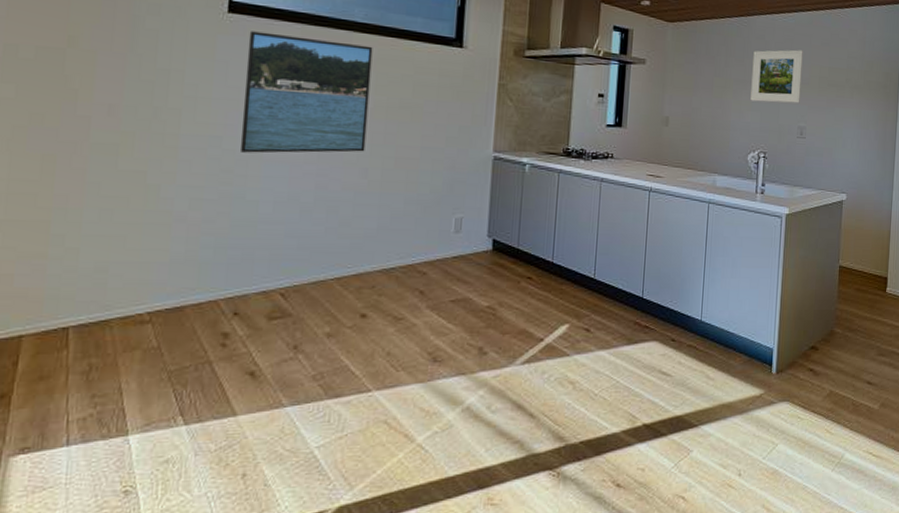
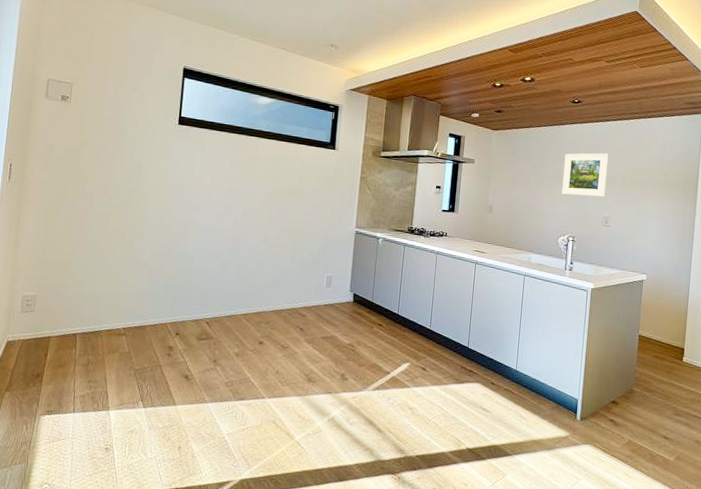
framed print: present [239,31,373,153] -> none [183,137,272,224]

